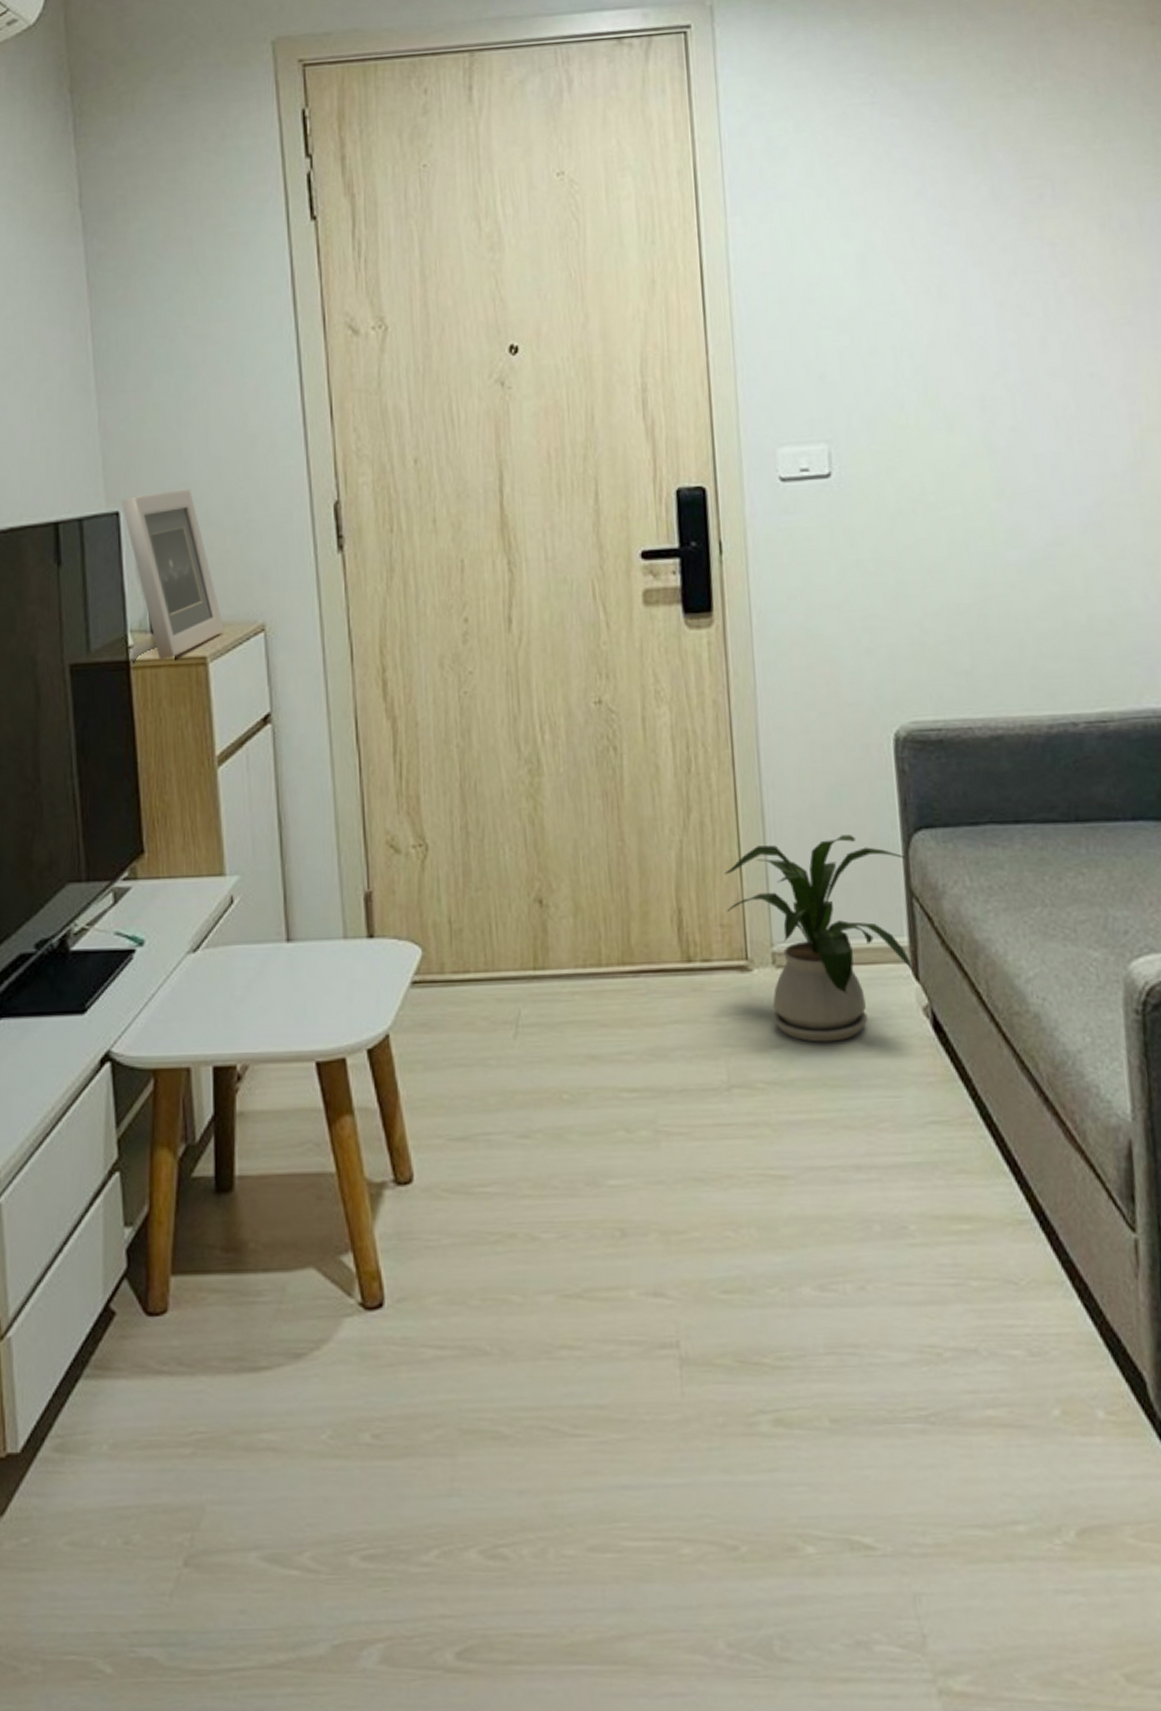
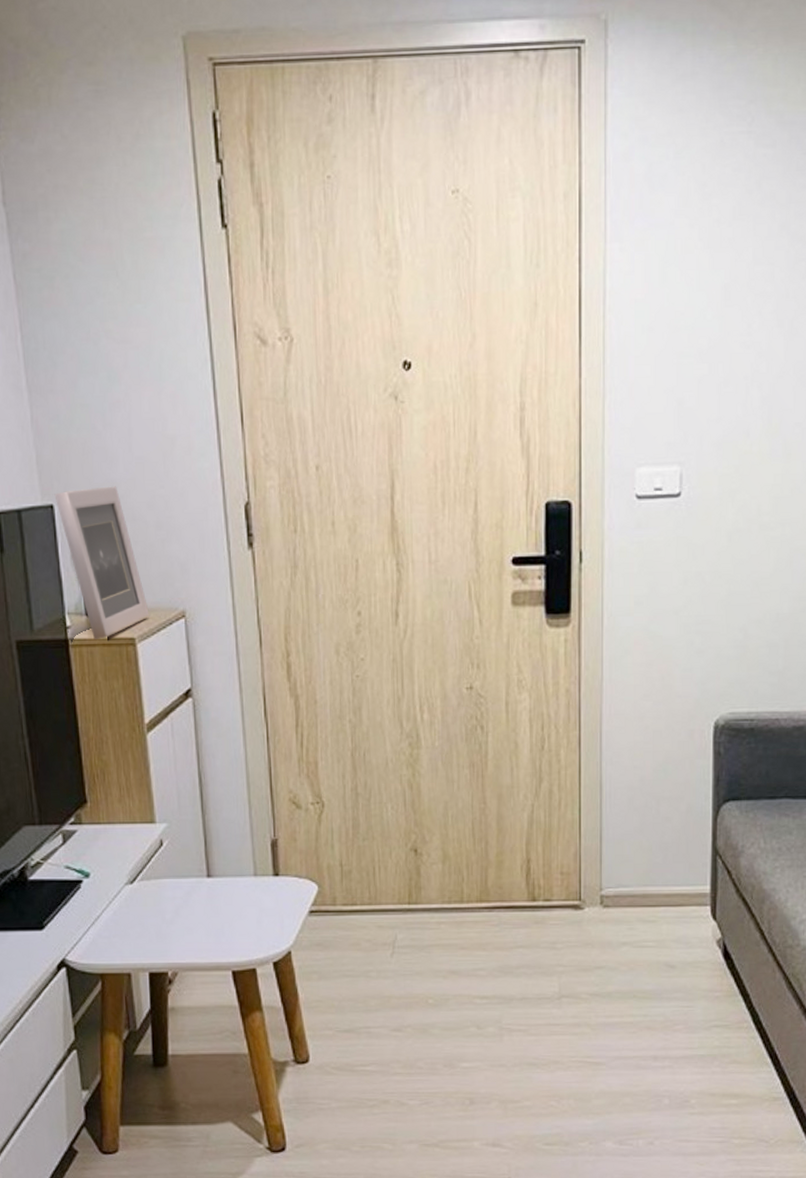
house plant: present [724,834,913,1042] -> none [566,804,716,965]

